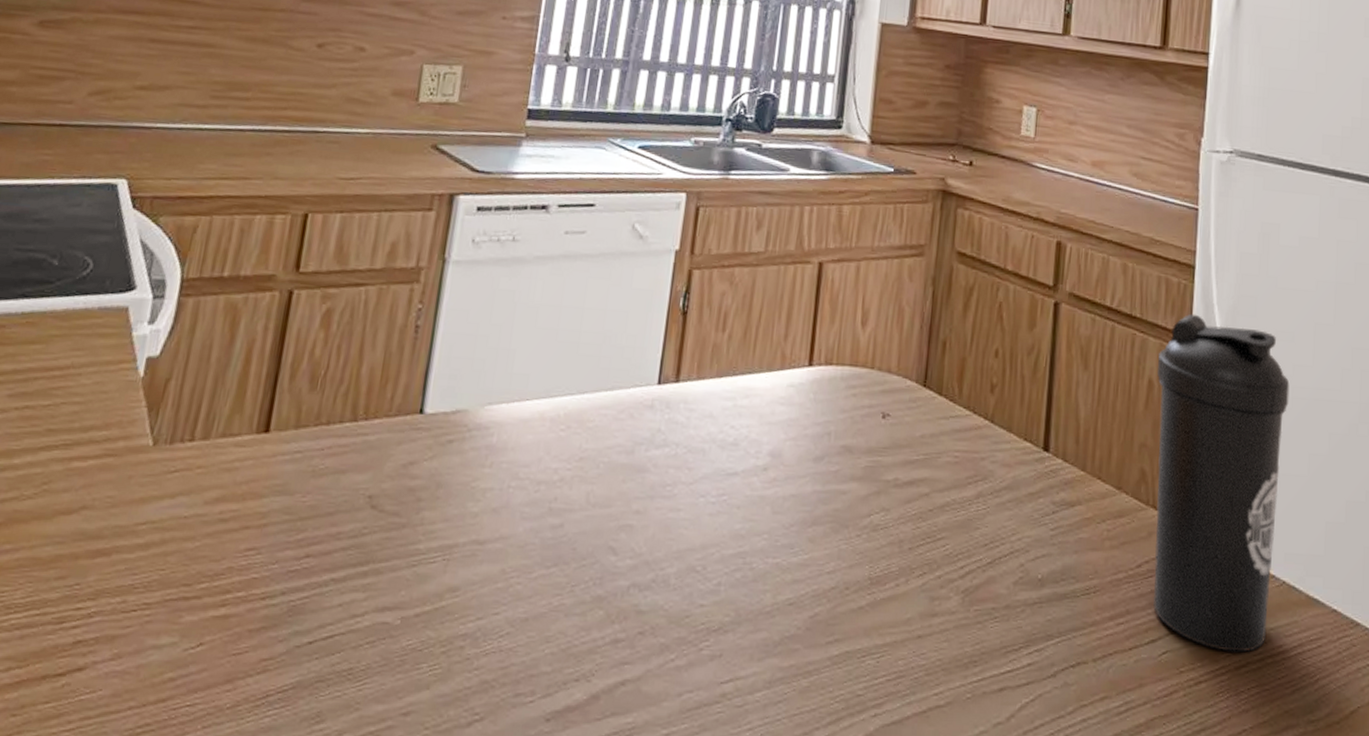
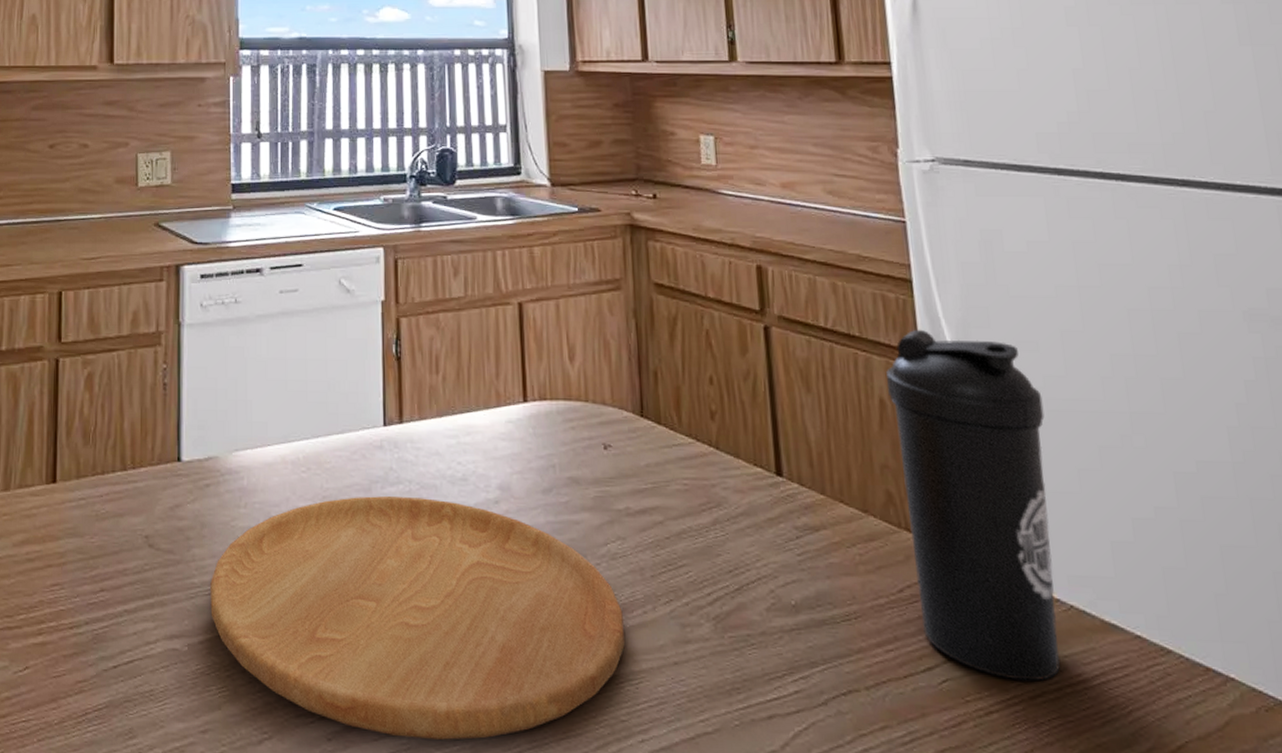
cutting board: none [433,458,876,718] -> present [210,495,625,740]

